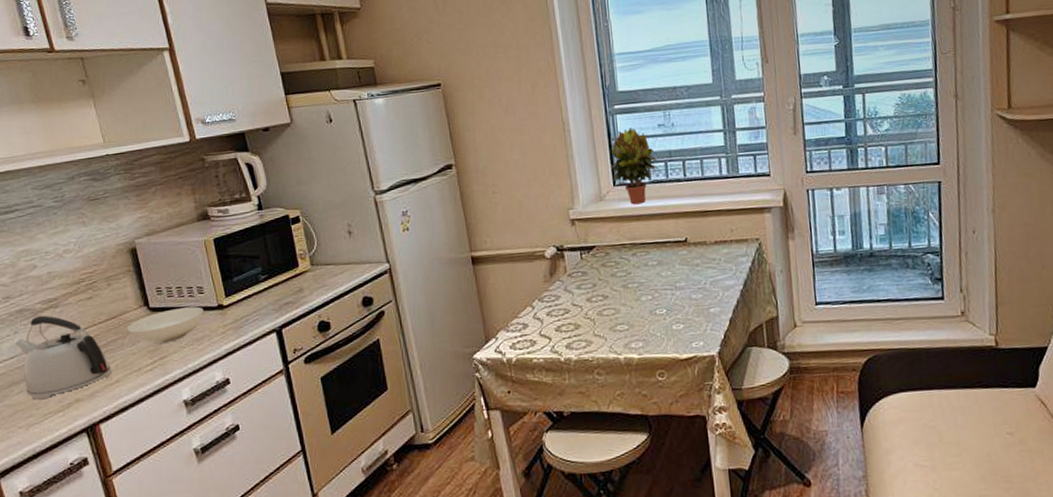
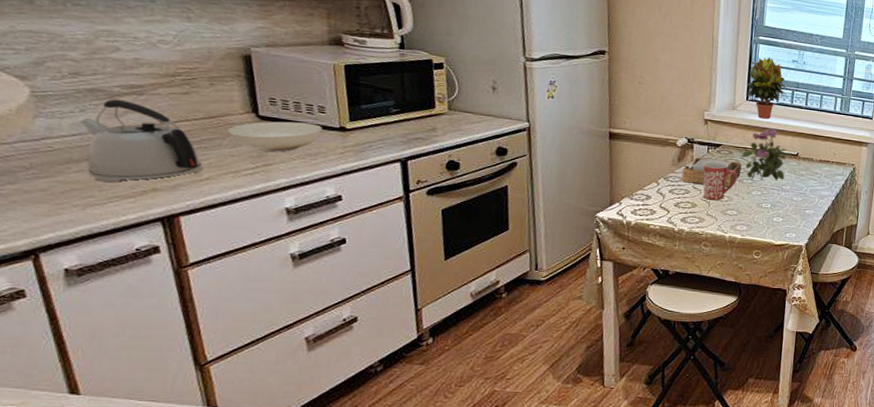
napkin holder: none [557,263,624,301] -> present [681,157,742,187]
mug: none [579,266,621,317] -> present [703,161,737,201]
flower bouquet: none [620,214,680,282] -> present [741,128,793,181]

